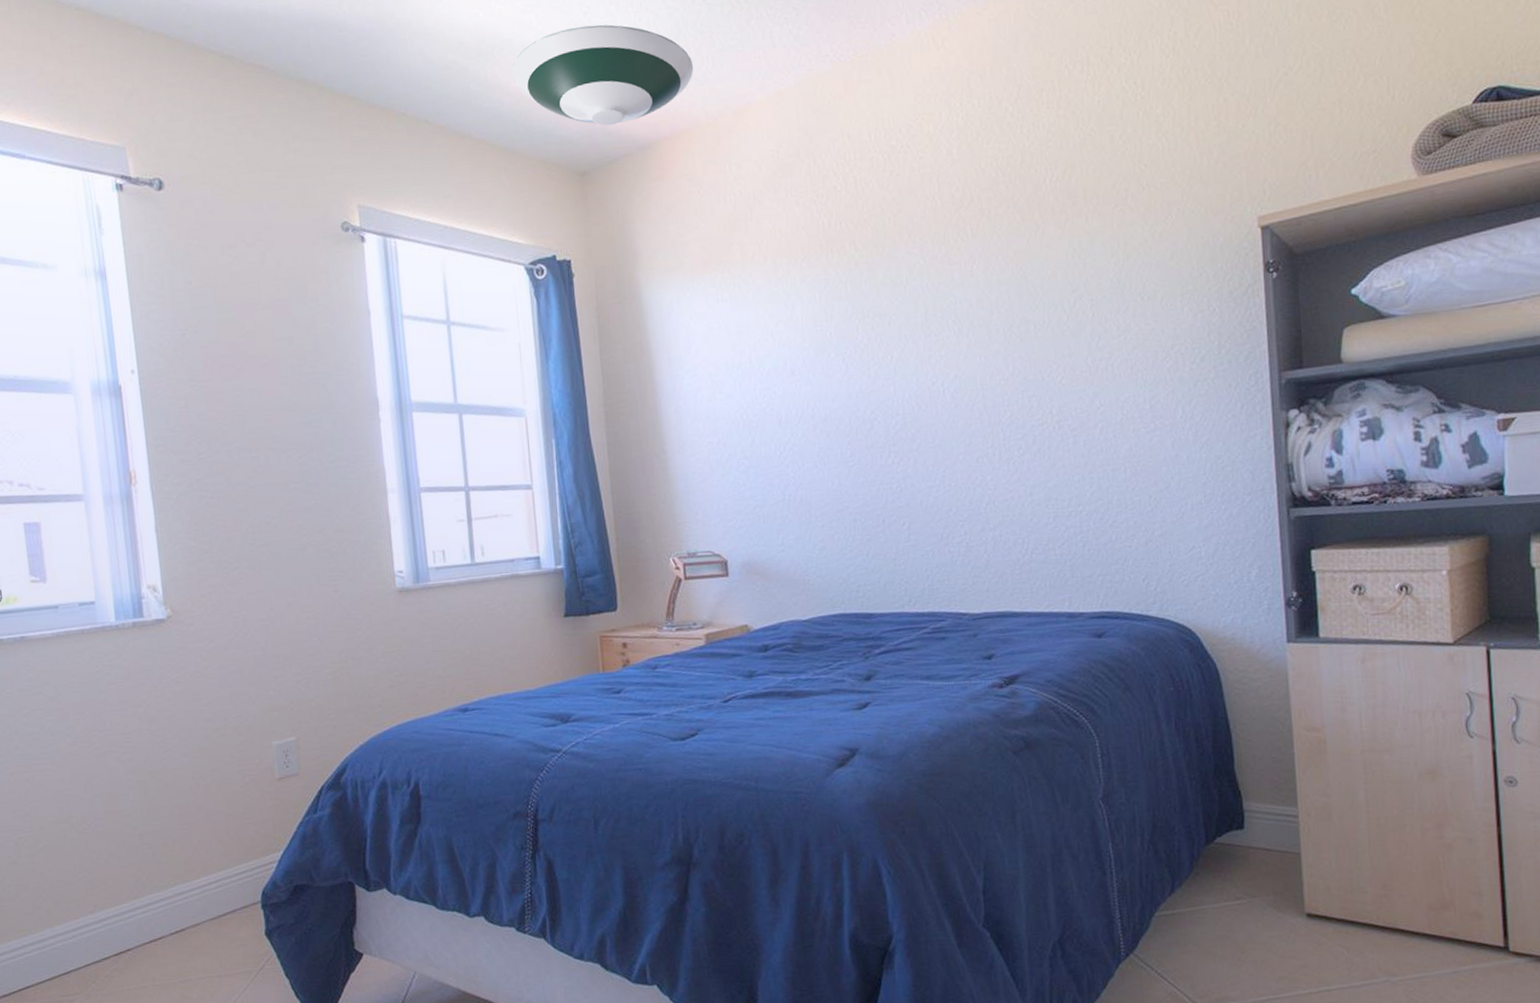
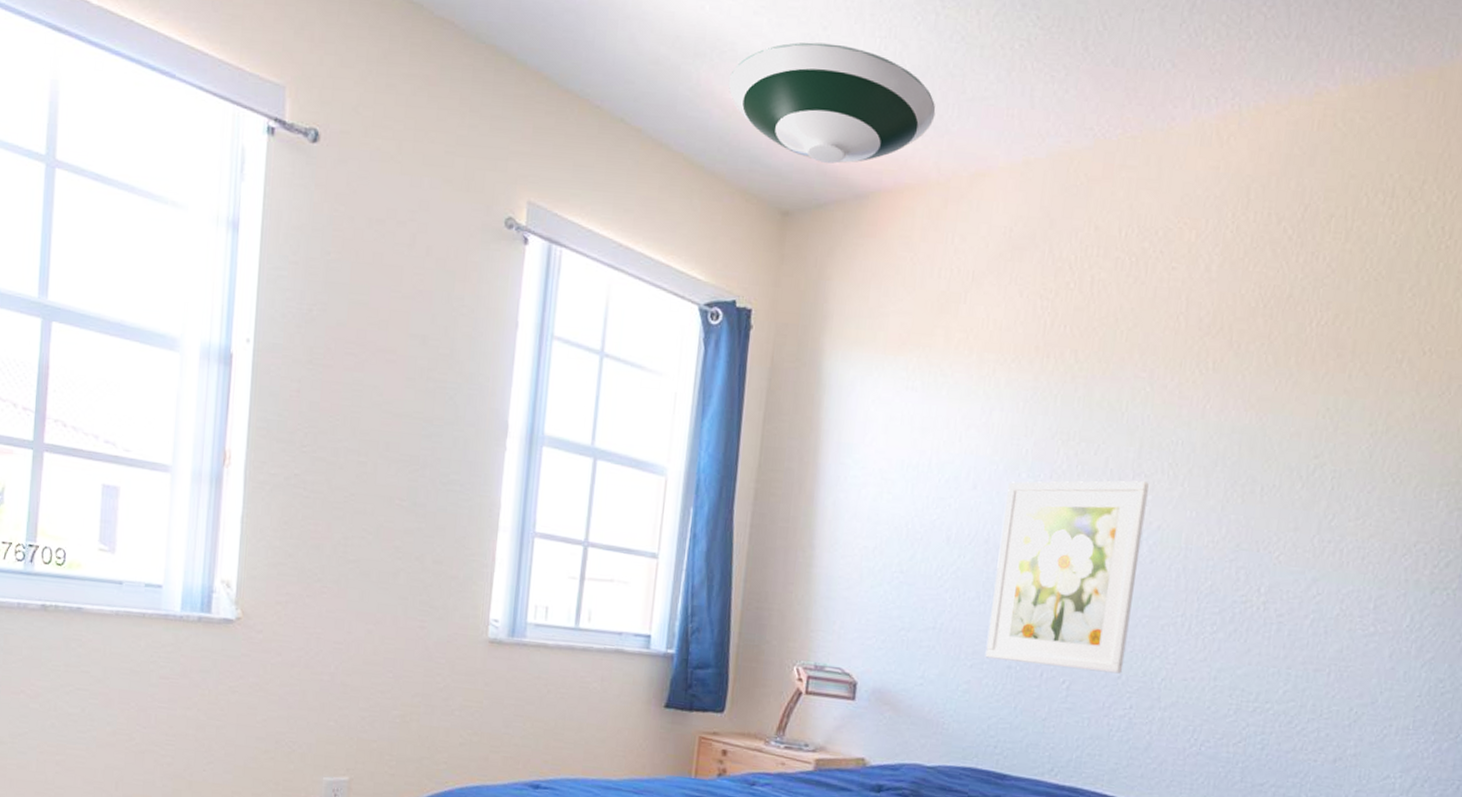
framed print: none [821,340,952,516] -> present [985,481,1149,674]

